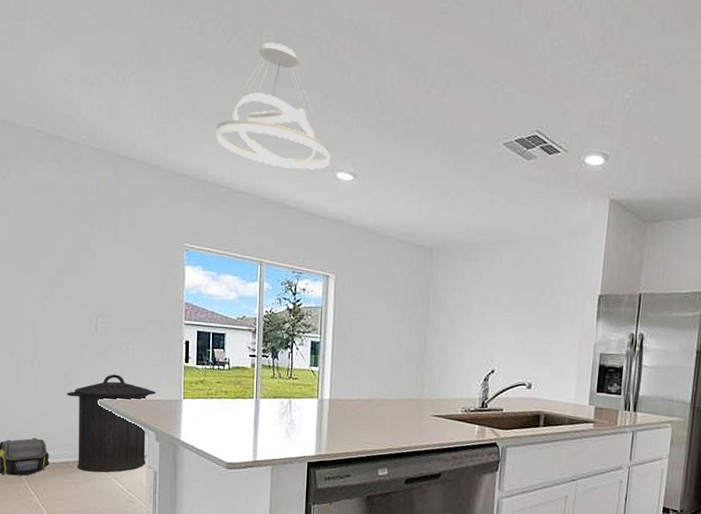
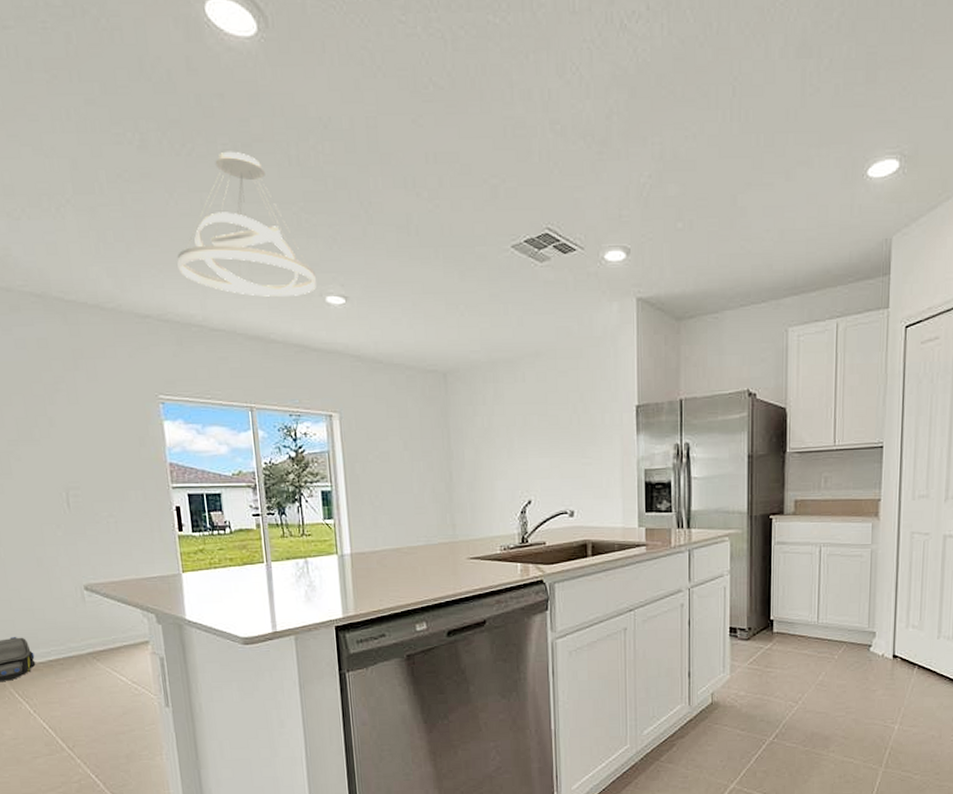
trash can: present [66,374,157,473] -> none [43,554,150,668]

